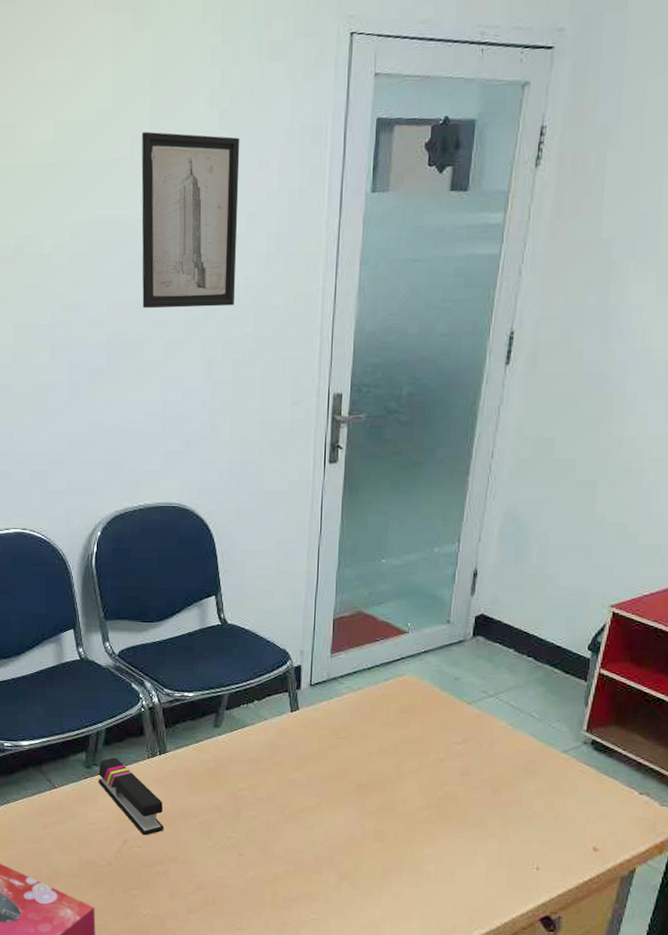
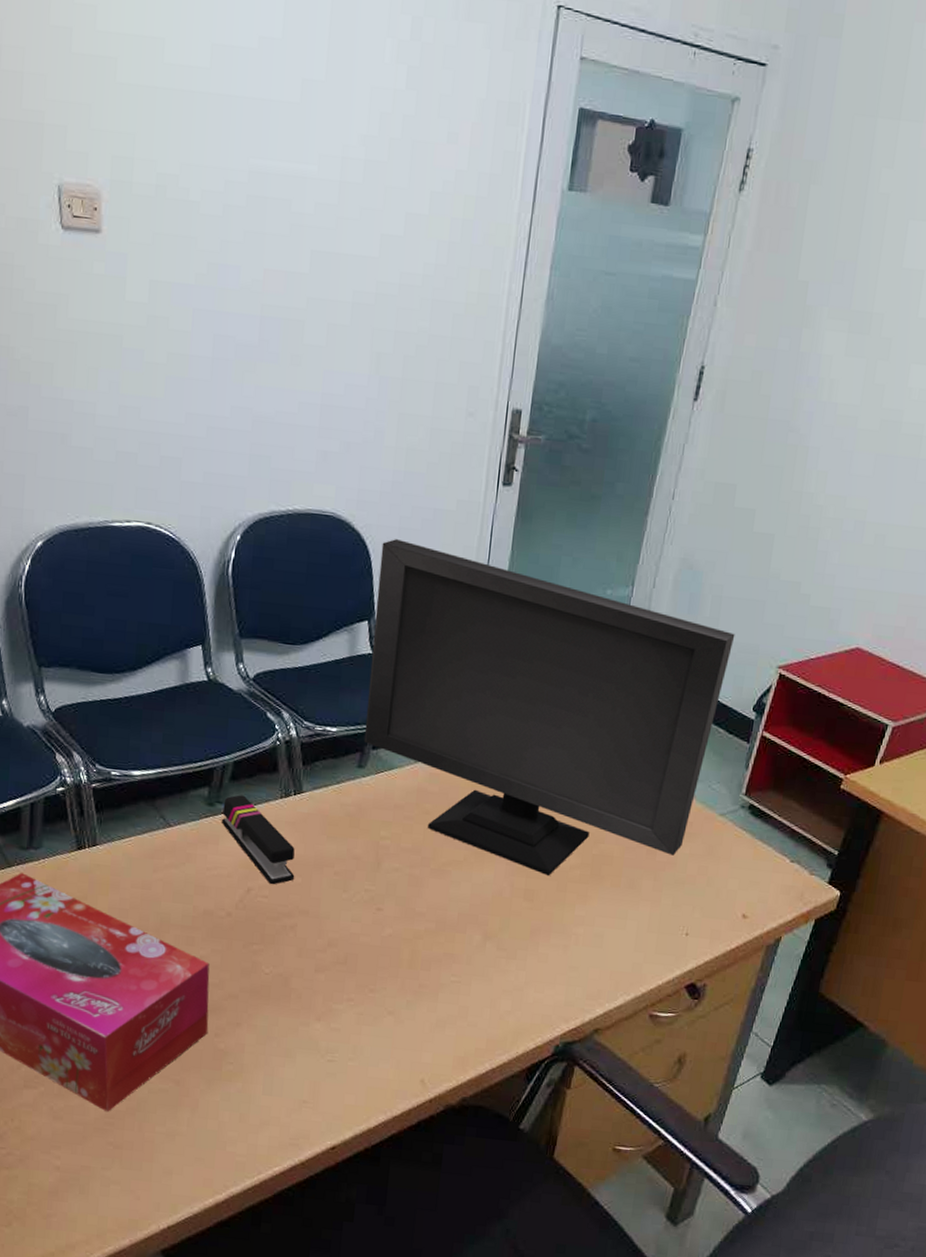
wall art: present [141,131,240,309] -> none [304,75,429,295]
computer monitor: none [218,521,564,818] -> present [363,539,735,876]

